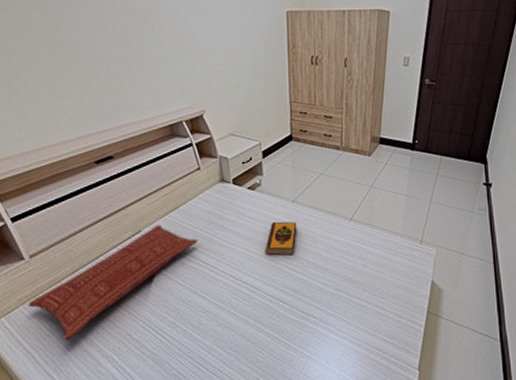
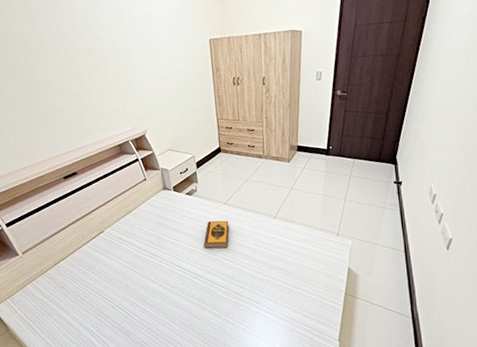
pillow: present [29,224,198,340] -> none [25,226,149,316]

